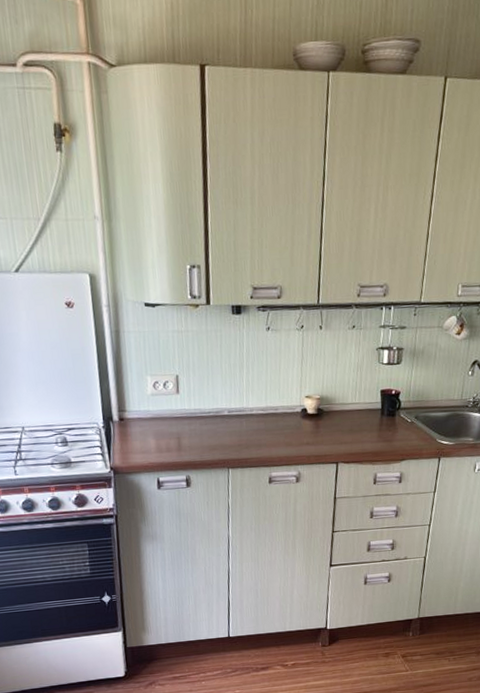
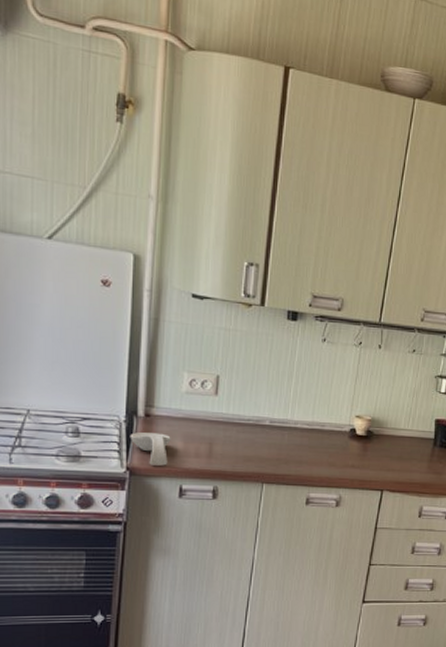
spoon rest: none [109,434,144,463] -> present [130,432,171,466]

